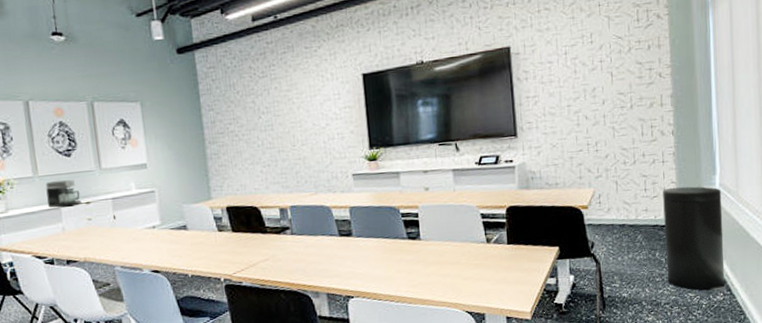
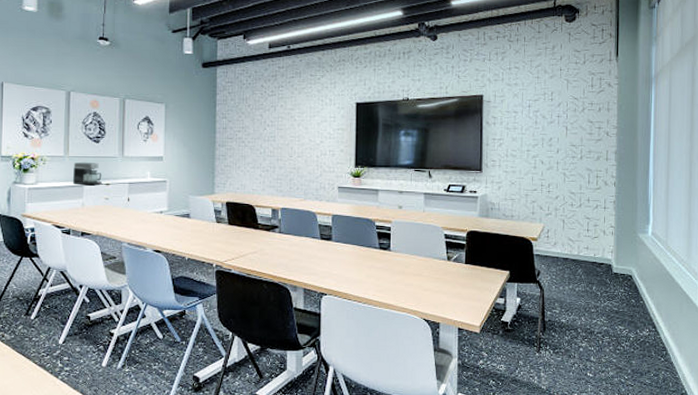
pedal bin: present [663,186,727,291] -> none [601,231,653,327]

